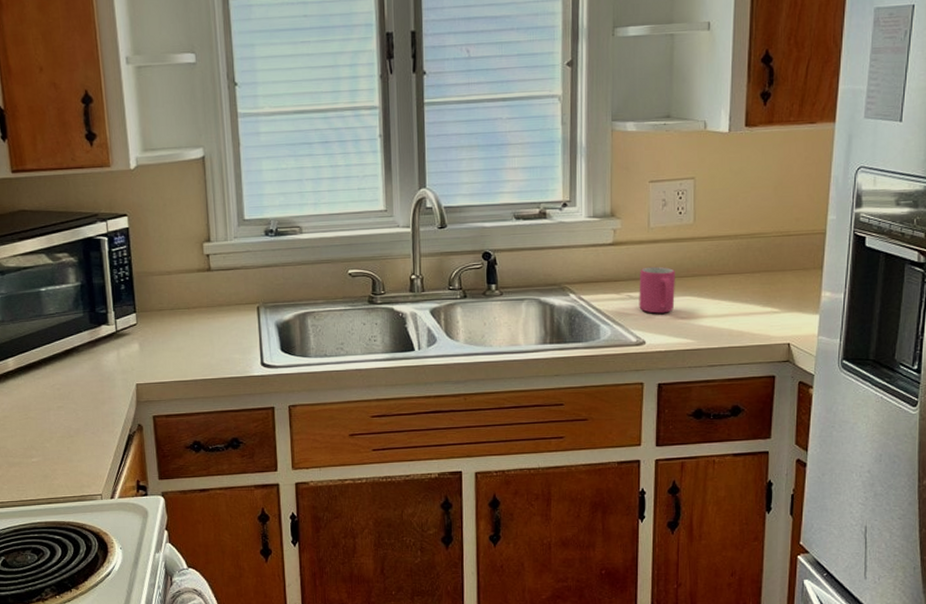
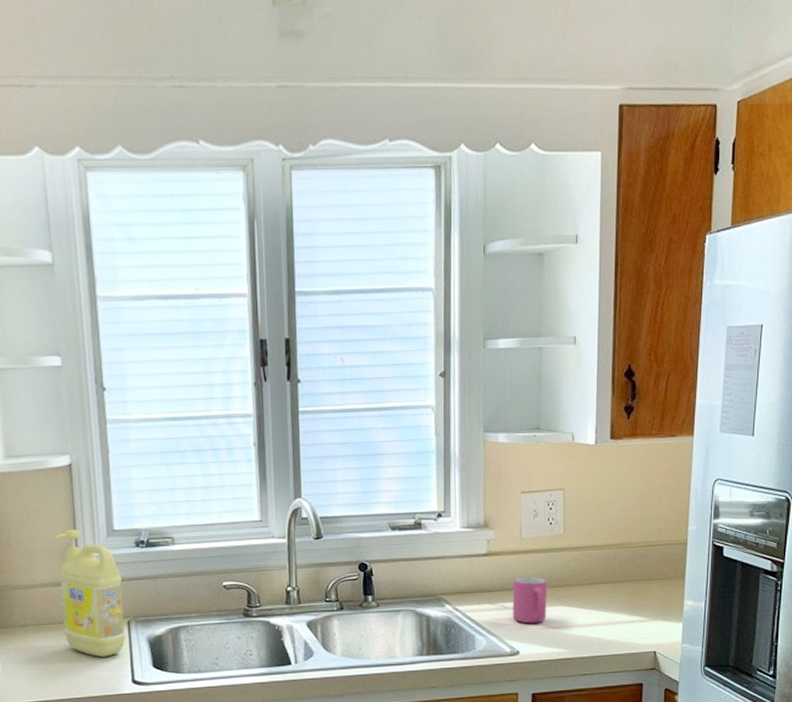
detergent: none [188,218,255,341] -> present [54,529,125,658]

